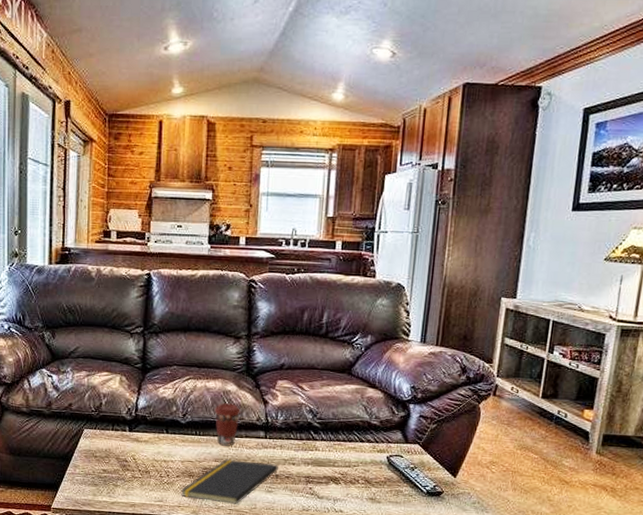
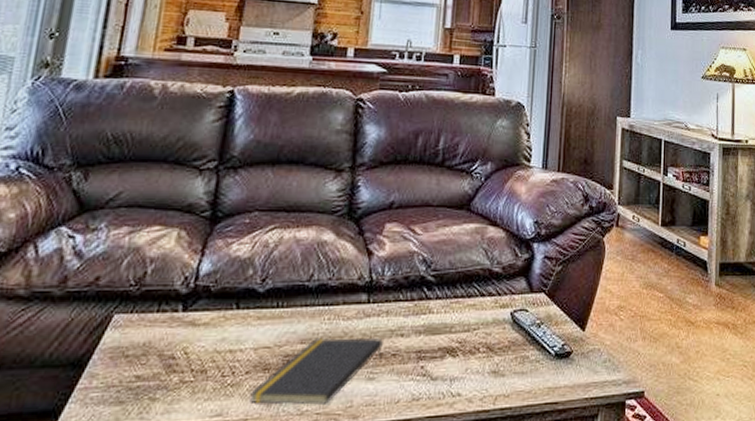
coffee cup: present [214,403,241,446] -> none [304,259,339,319]

